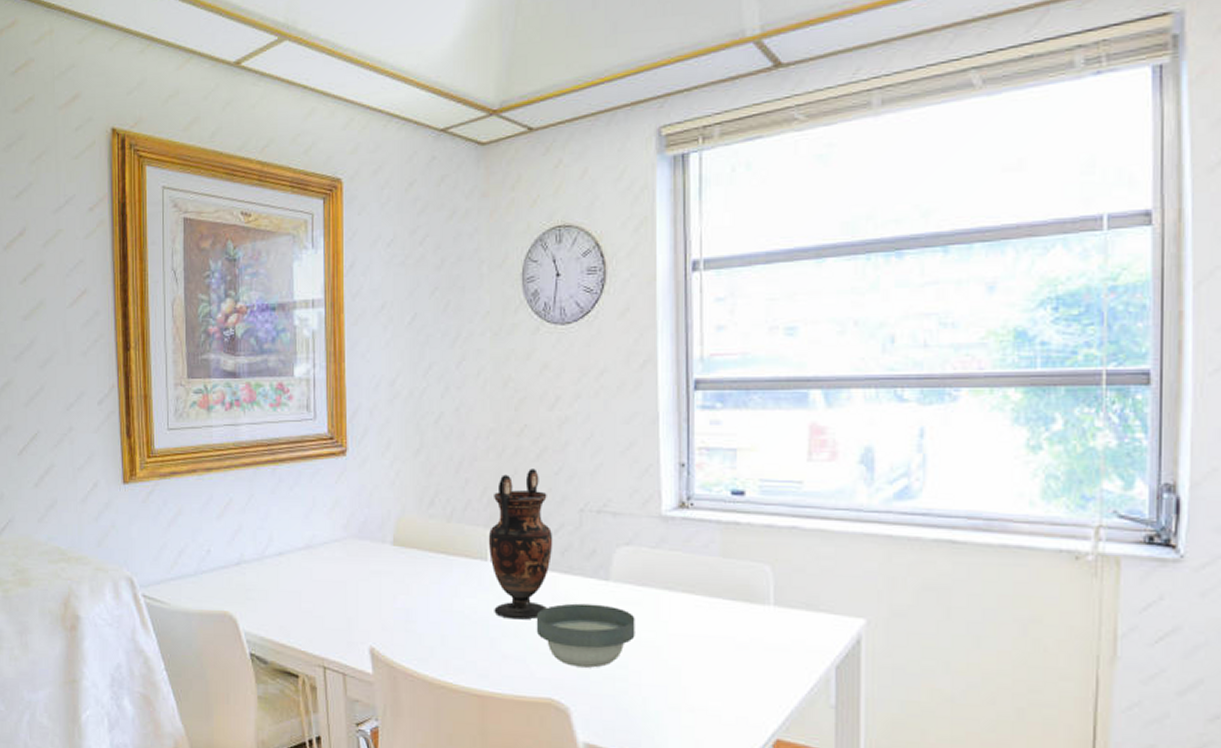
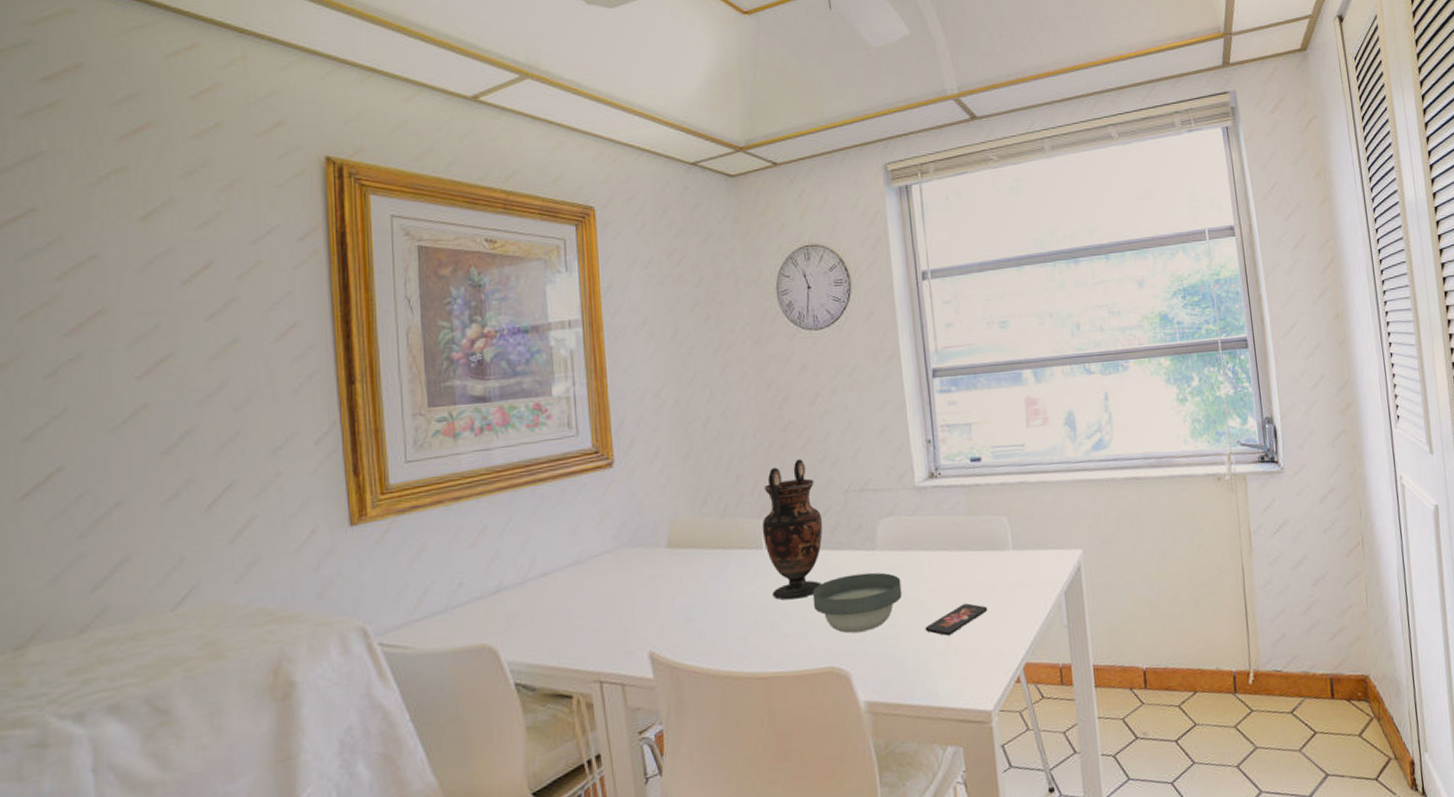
smartphone: none [658,658,736,690] -> present [925,603,988,636]

